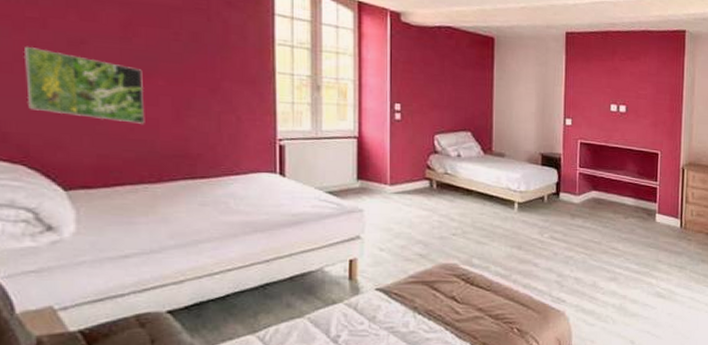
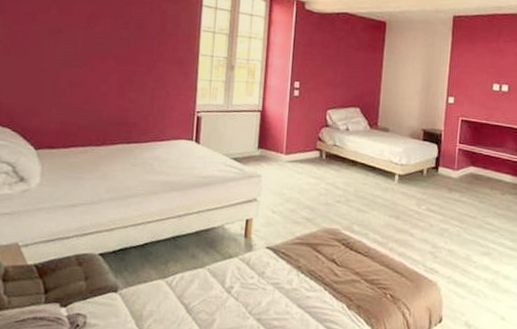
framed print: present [23,46,145,124] -> none [16,34,99,97]

